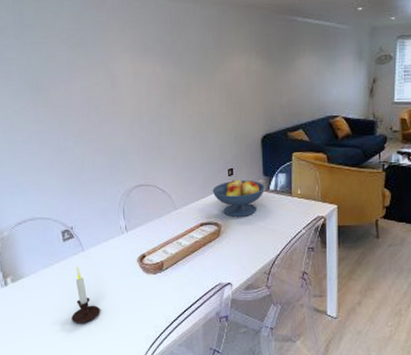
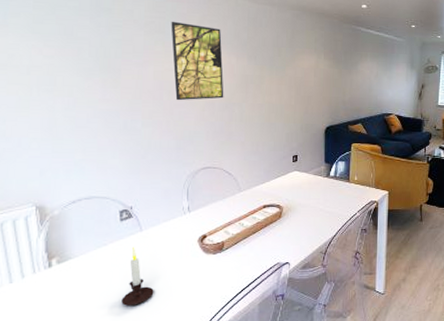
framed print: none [92,31,152,117] -> present [171,21,224,101]
fruit bowl: present [212,179,265,217] -> none [277,166,325,200]

